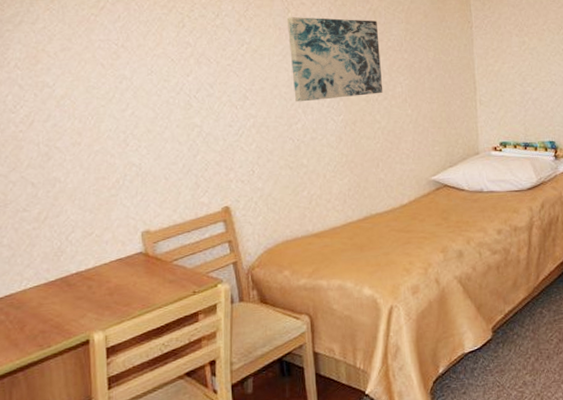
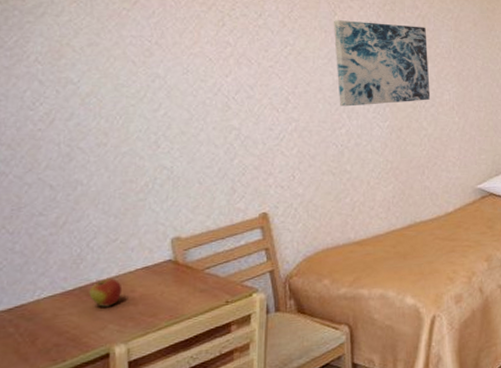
apple: none [69,270,99,297] -> present [89,278,123,307]

